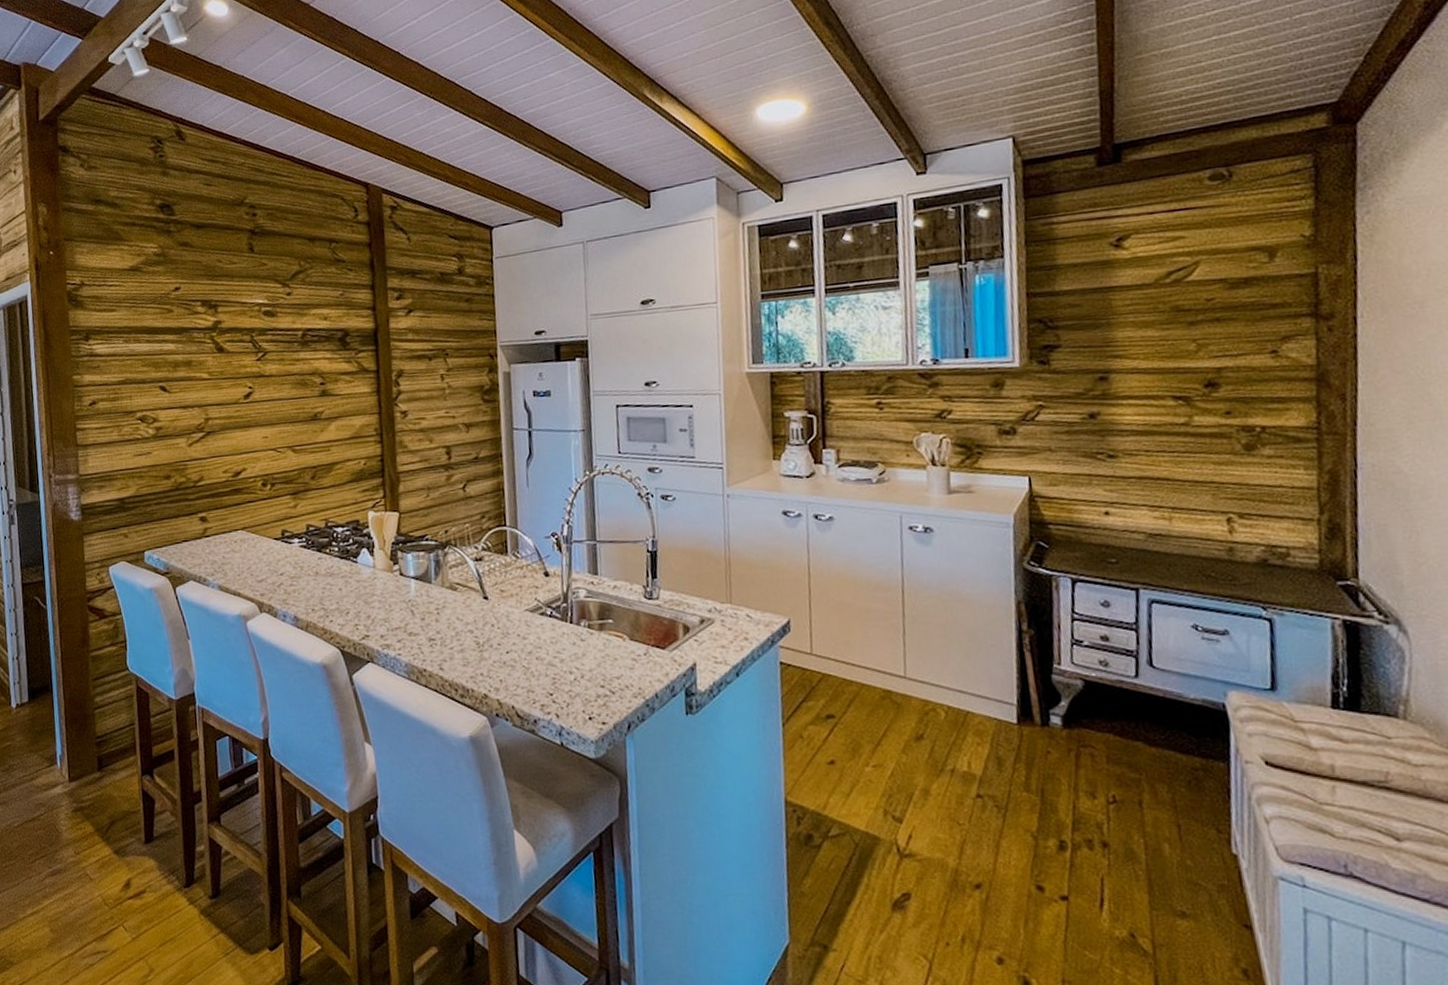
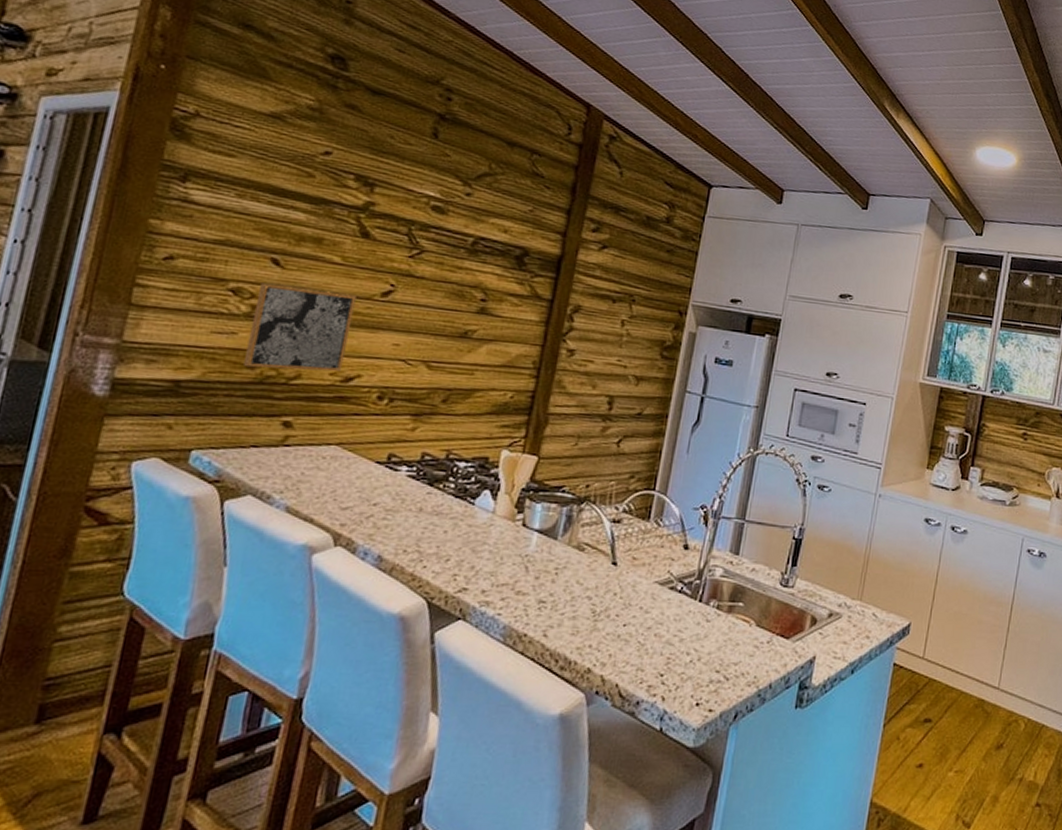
wall art: none [158,403,231,479] -> present [244,283,356,372]

